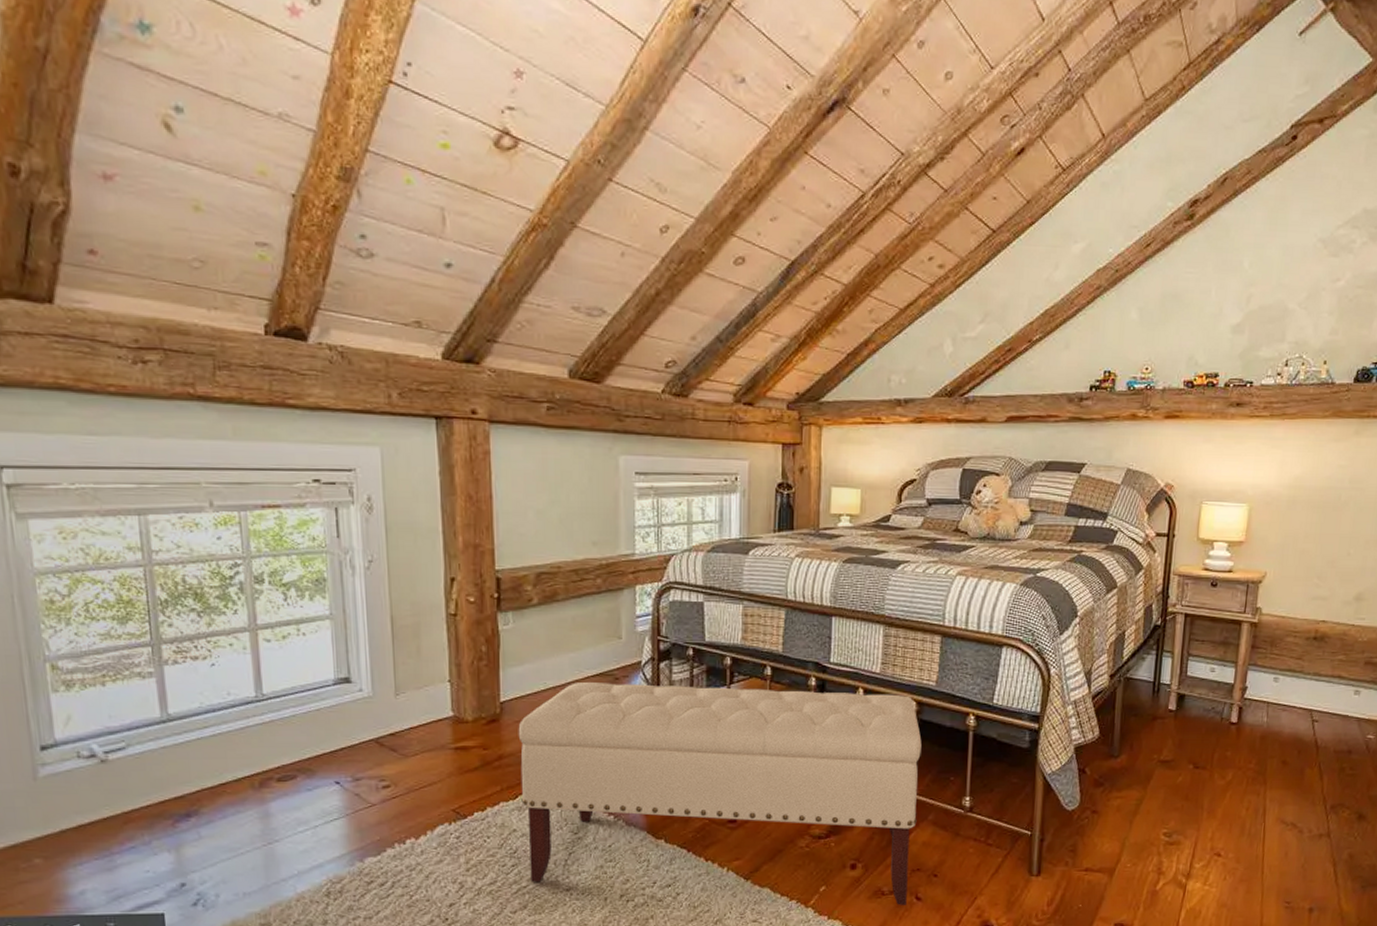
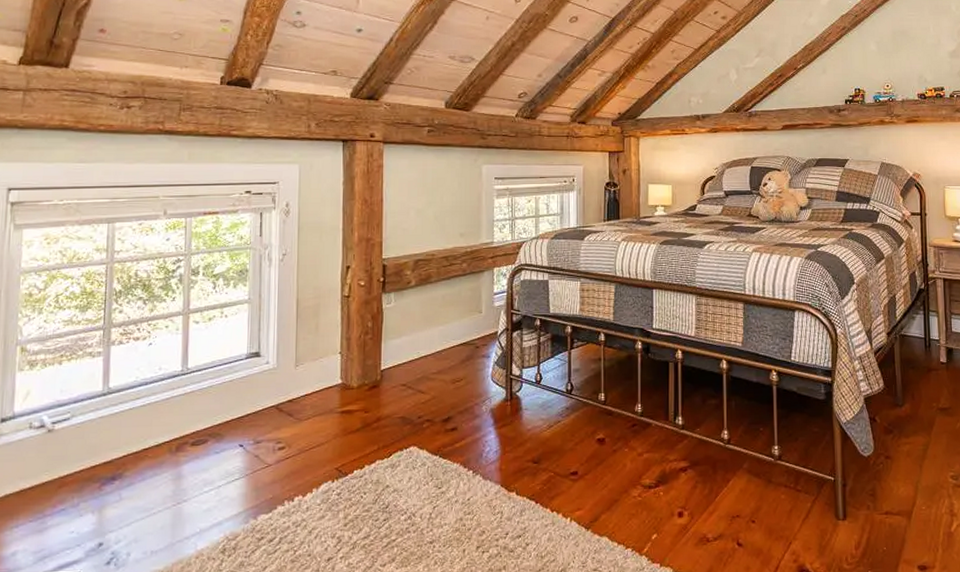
bench: present [518,681,922,905] -> none [394,350,734,552]

